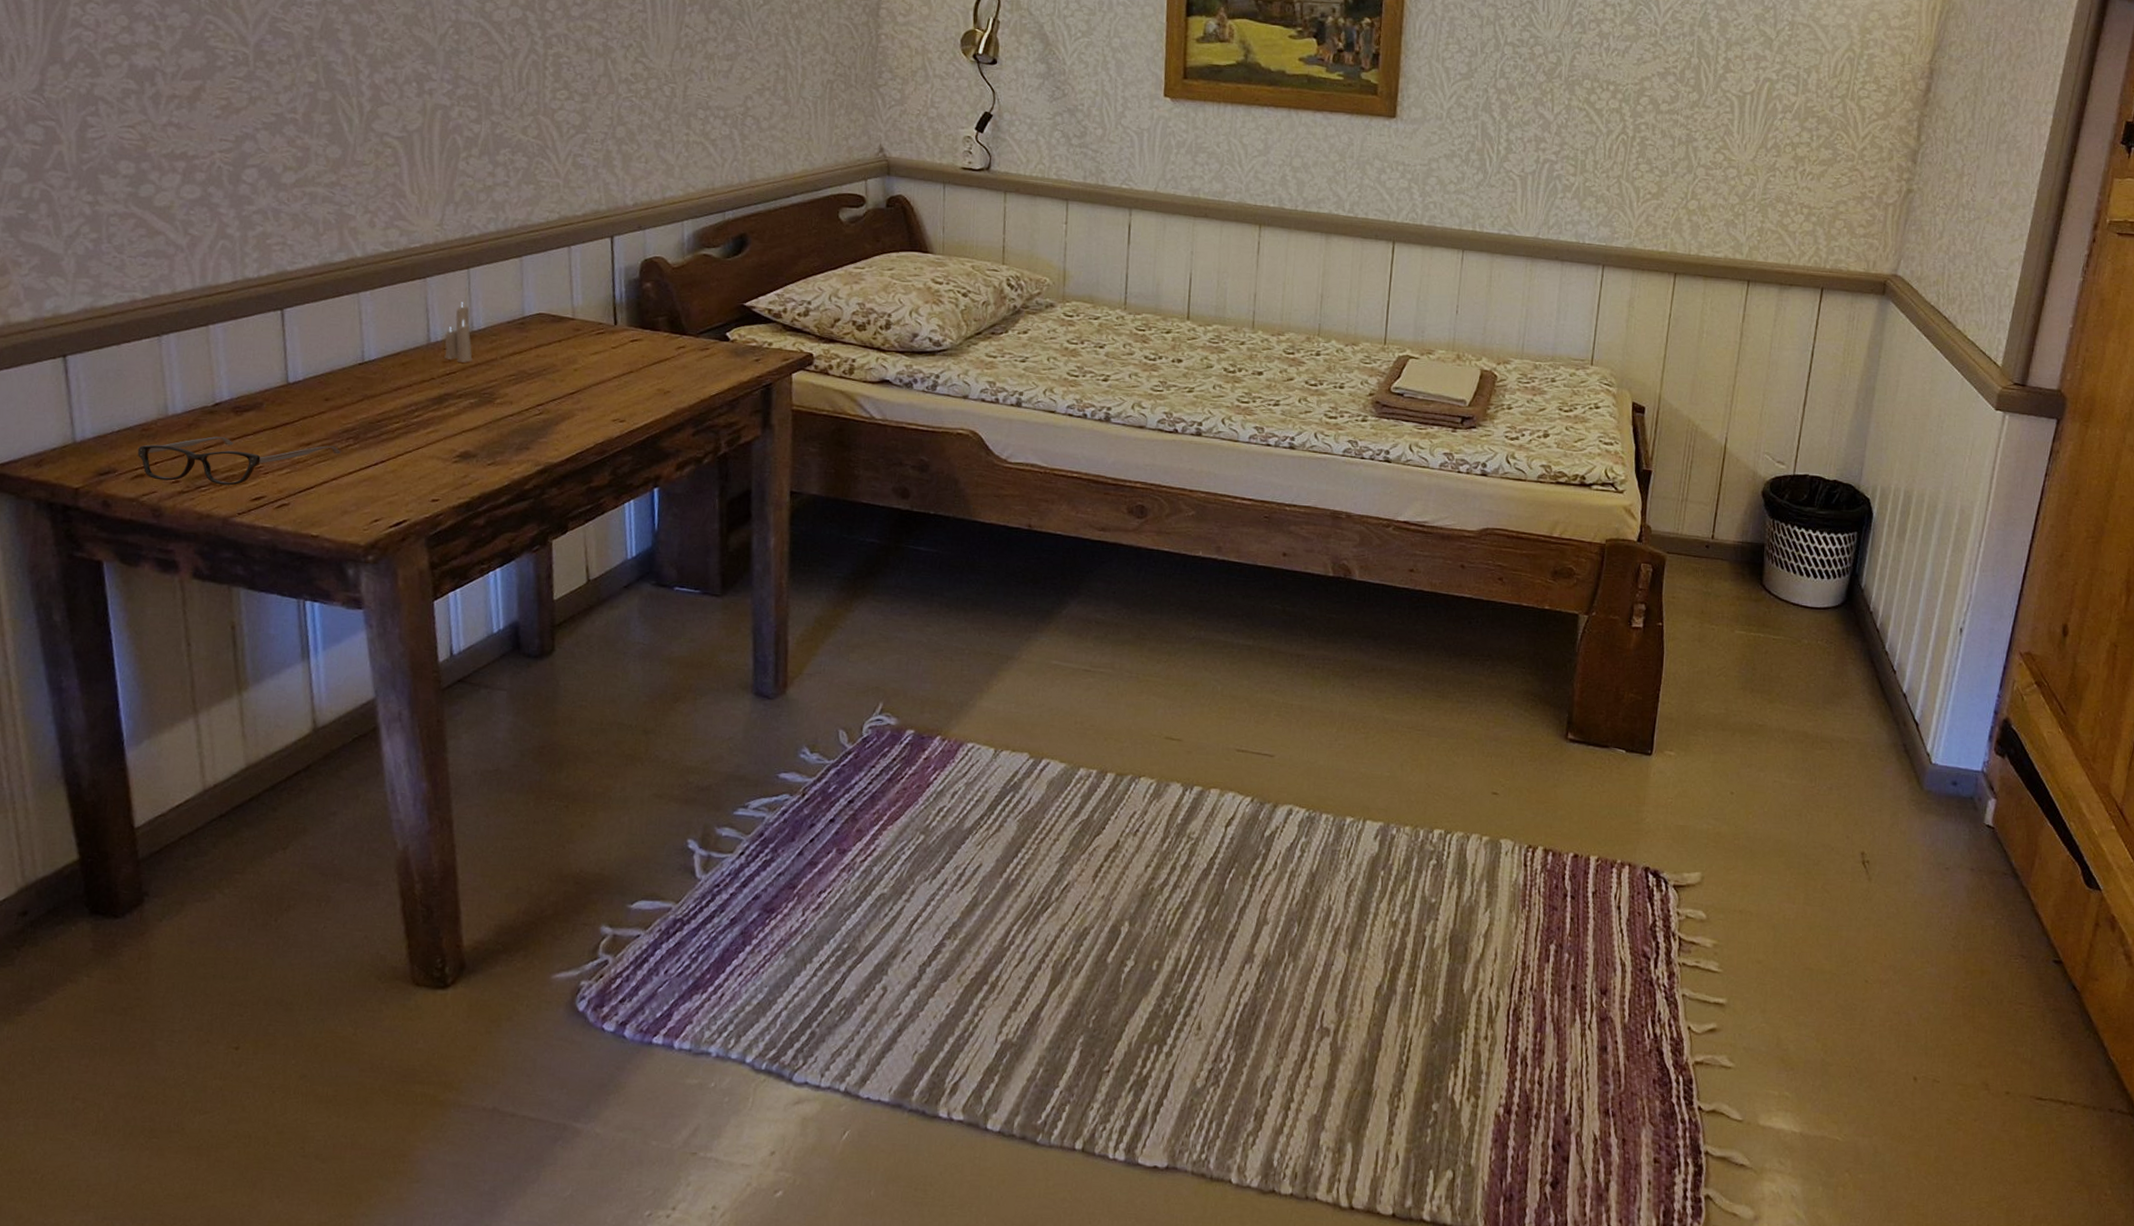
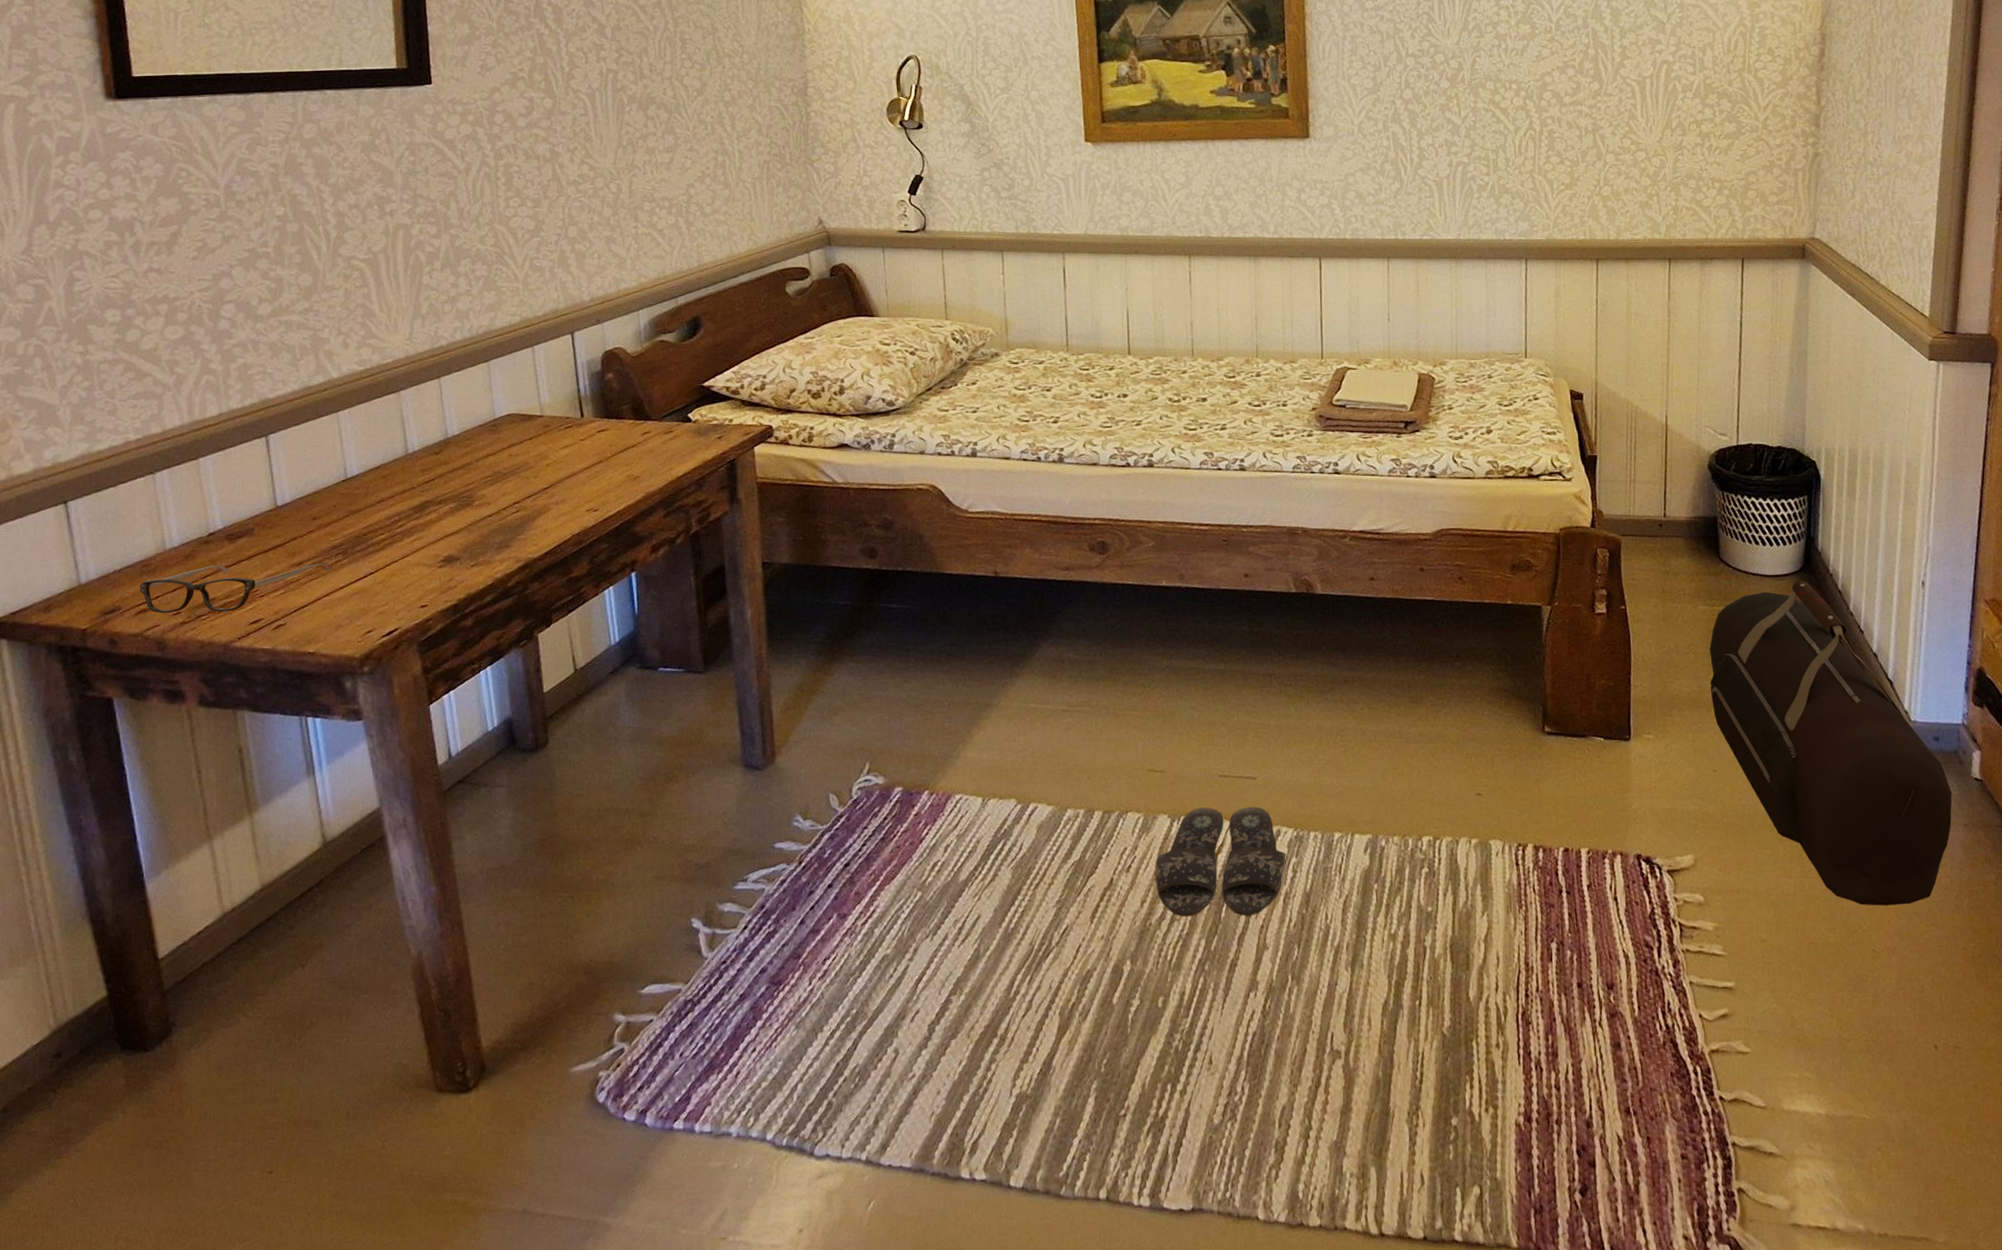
candle: present [444,302,473,363] -> none [422,411,449,469]
slippers: none [1161,779,1297,890] -> present [1155,806,1287,917]
duffel bag: none [1737,615,1963,940] -> present [1709,580,1952,906]

